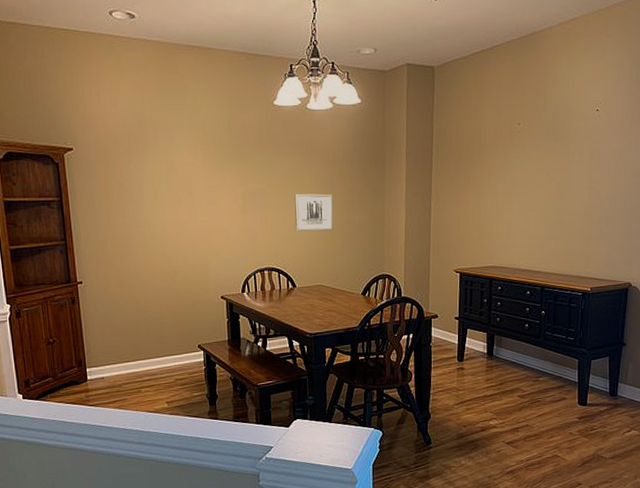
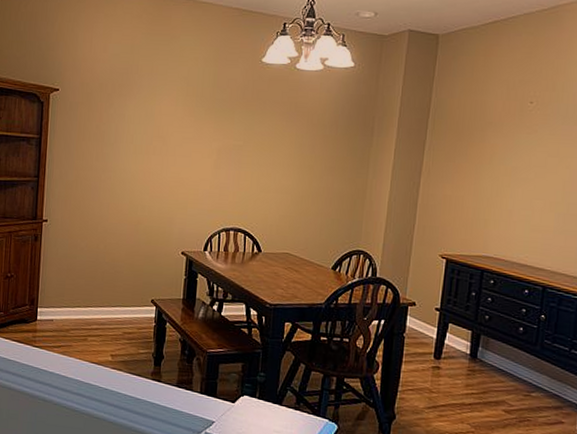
wall art: present [294,193,334,232] -> none [267,155,313,197]

